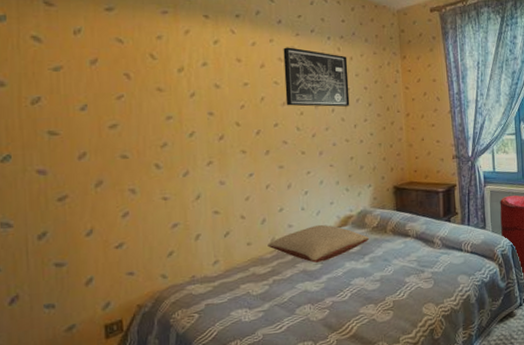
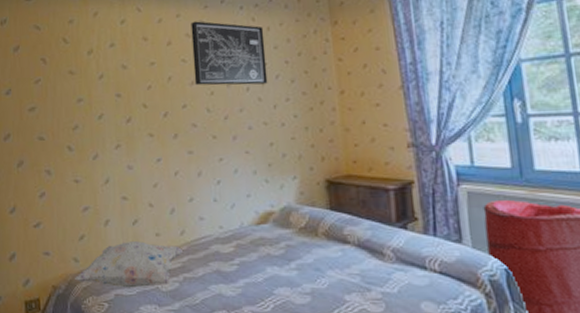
decorative pillow: none [163,251,272,298] -> present [75,241,182,288]
pillow: present [268,224,370,263] -> none [177,219,296,263]

